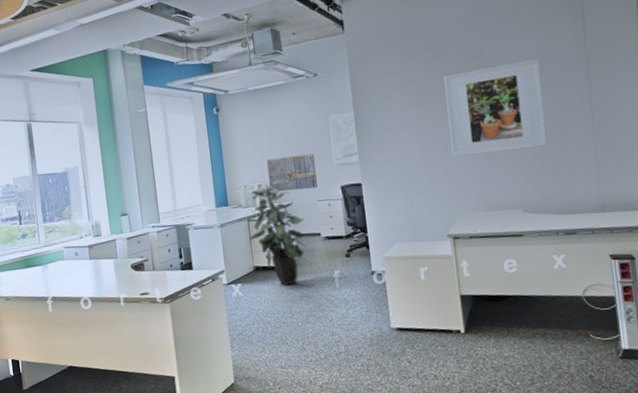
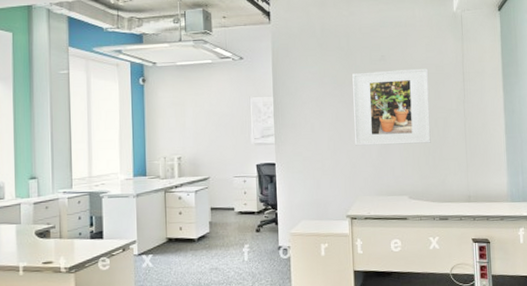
indoor plant: present [249,180,306,286] -> none [165,154,220,258]
wall art: present [267,153,317,192] -> none [188,132,235,166]

